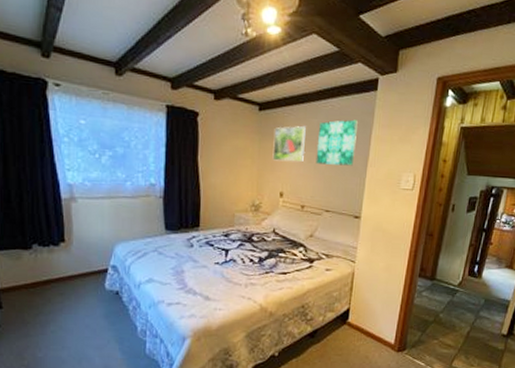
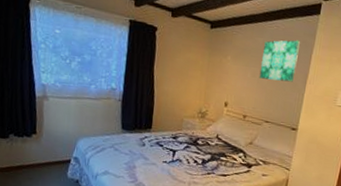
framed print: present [272,126,306,162] -> none [220,43,252,76]

